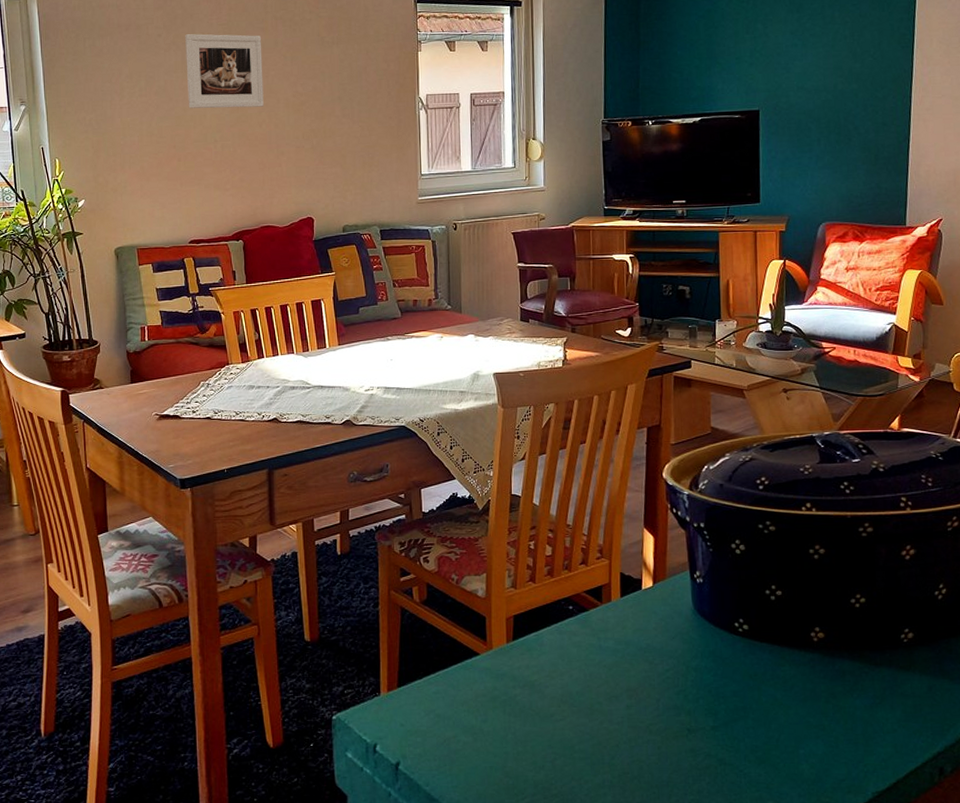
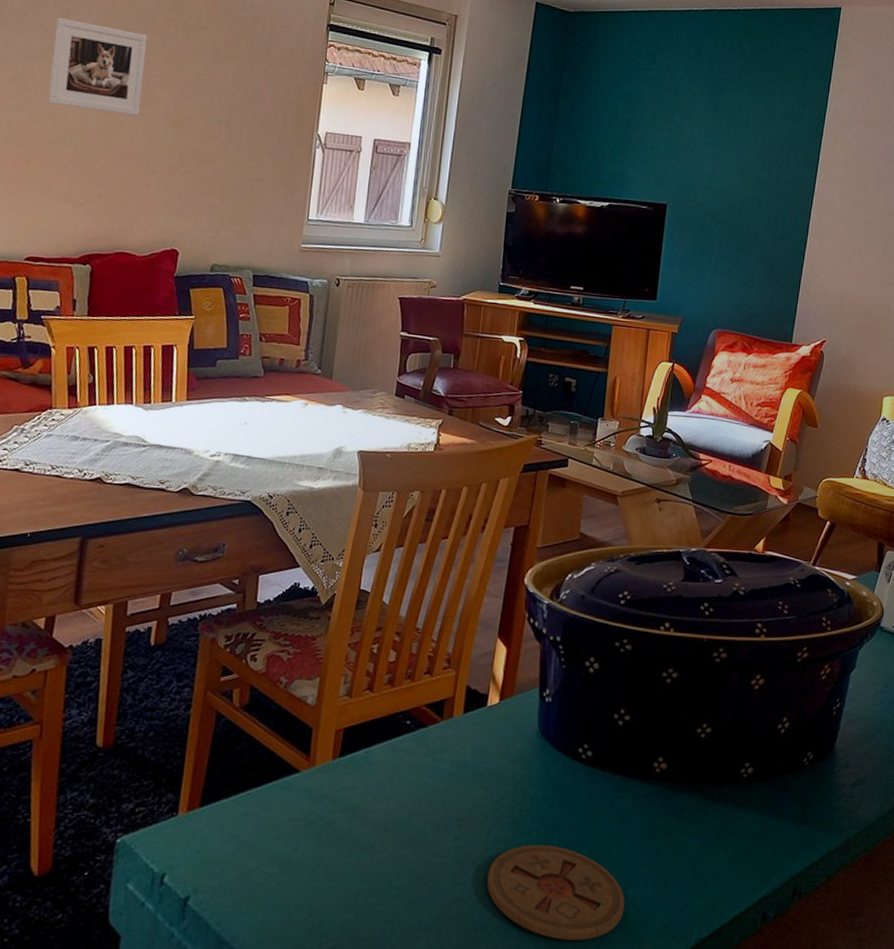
coaster: none [662,711,798,795] -> present [487,845,625,940]

